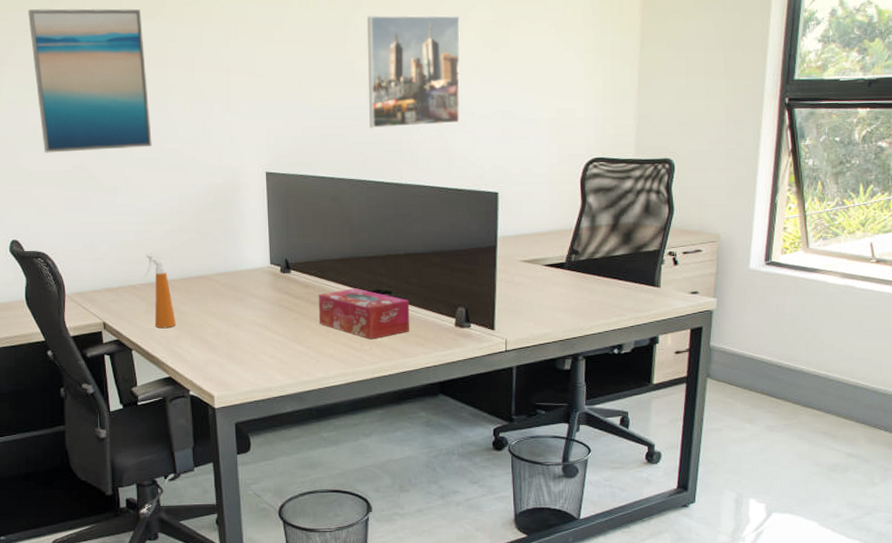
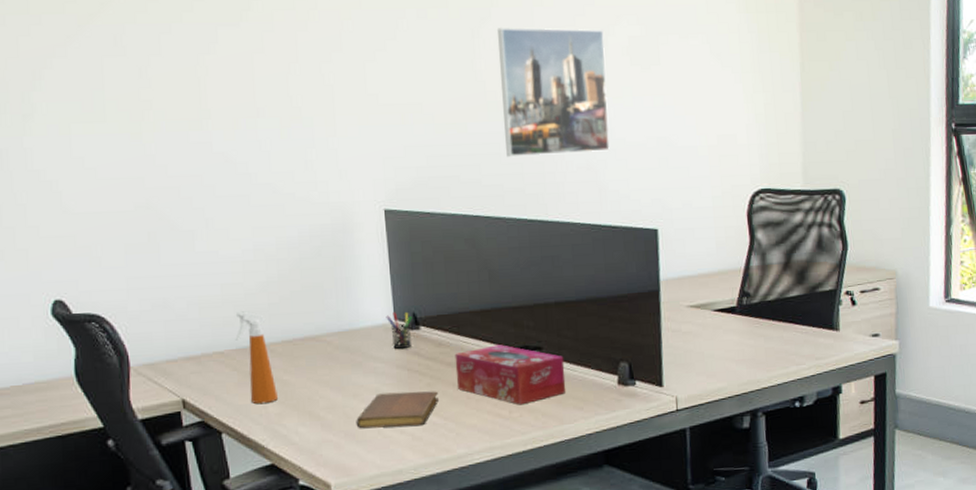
wall art: present [28,9,152,153] -> none [70,11,239,189]
notebook: none [236,324,303,353] -> present [356,391,438,429]
pen holder: none [263,258,285,288] -> present [386,312,412,349]

